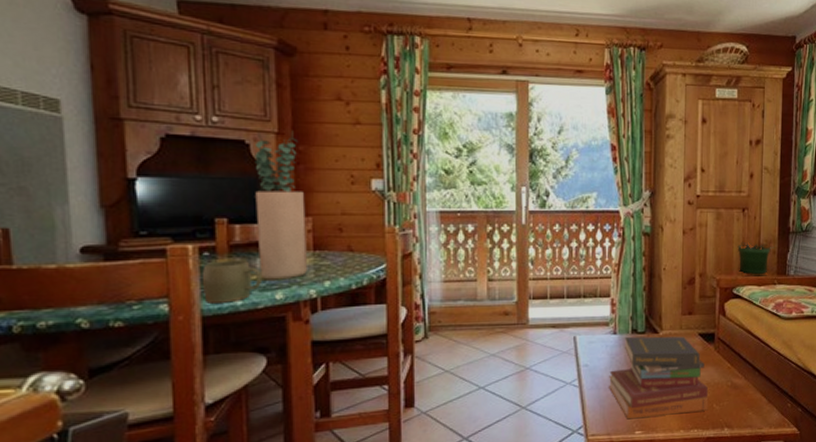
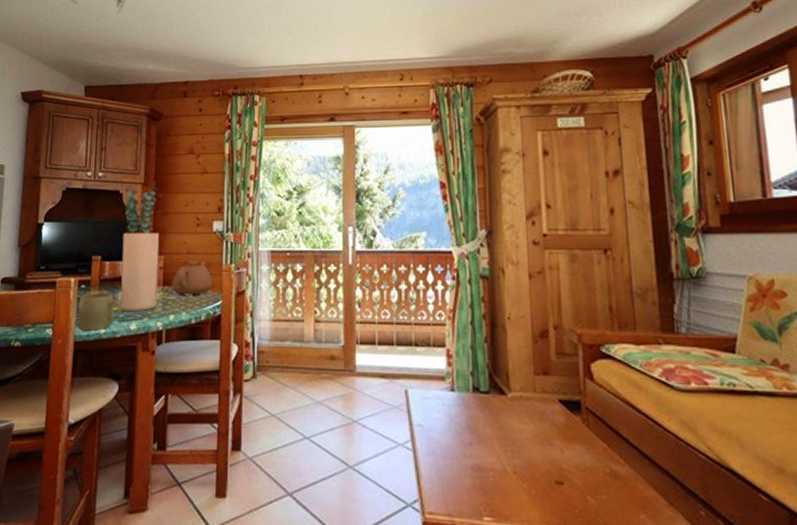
teapot: none [325,222,374,261] -> present [172,260,212,296]
books: present [609,336,709,420] -> none [448,395,580,504]
planter: present [738,242,775,275] -> none [603,290,654,331]

